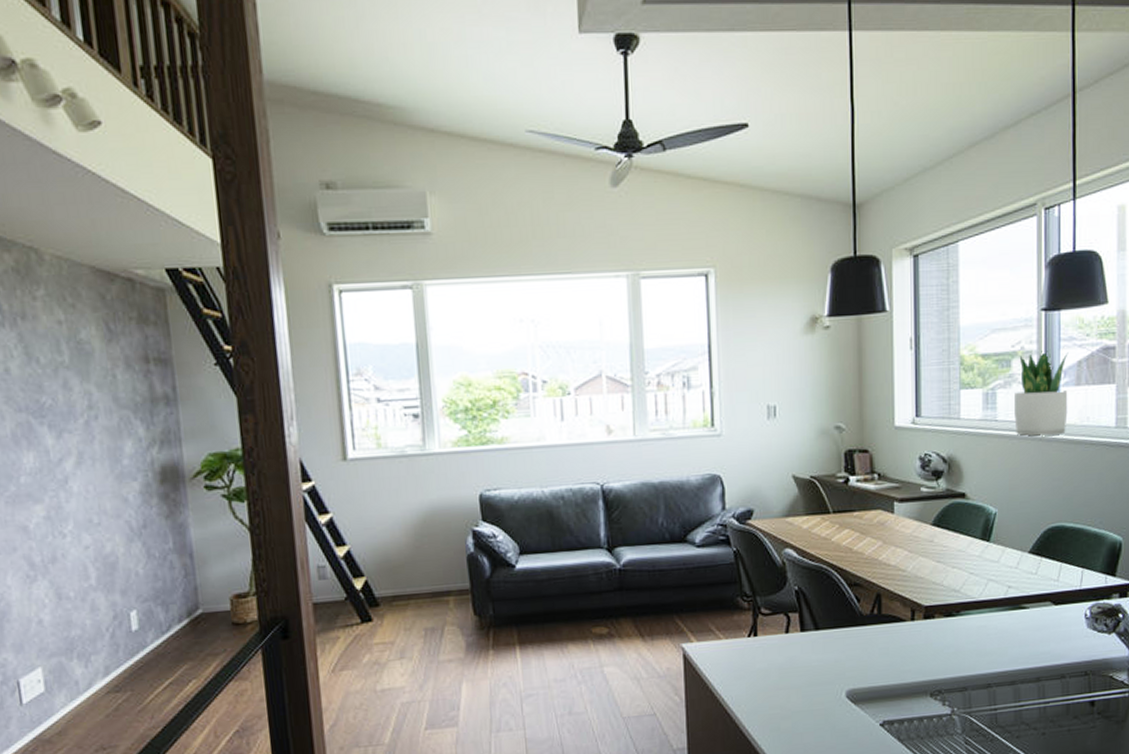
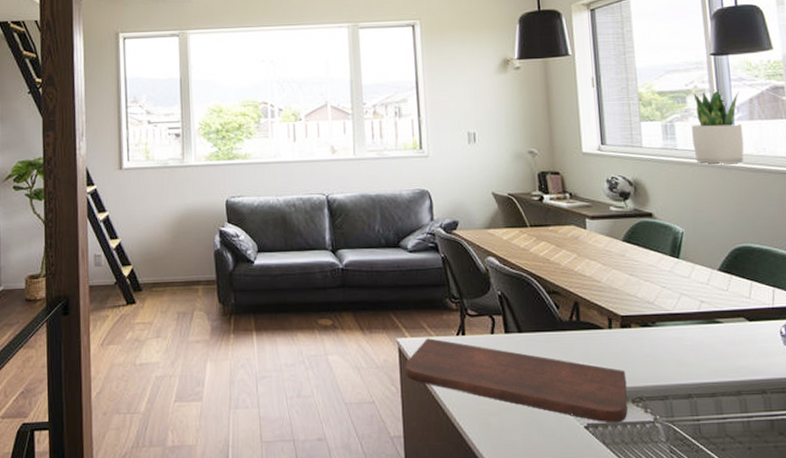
cutting board: none [690,641,926,719] -> present [405,338,628,423]

